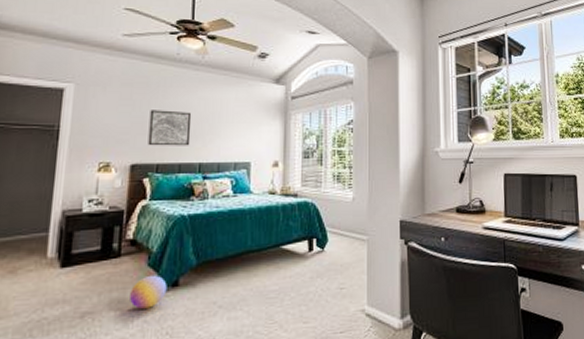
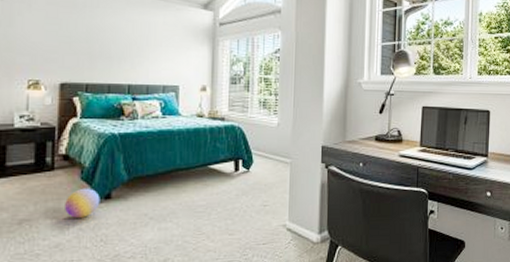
wall art: present [148,110,192,146] -> none [76,30,120,67]

